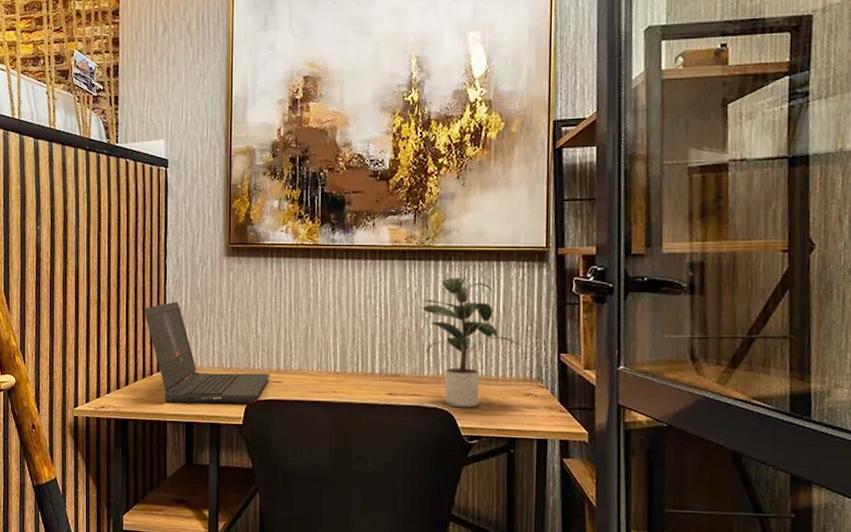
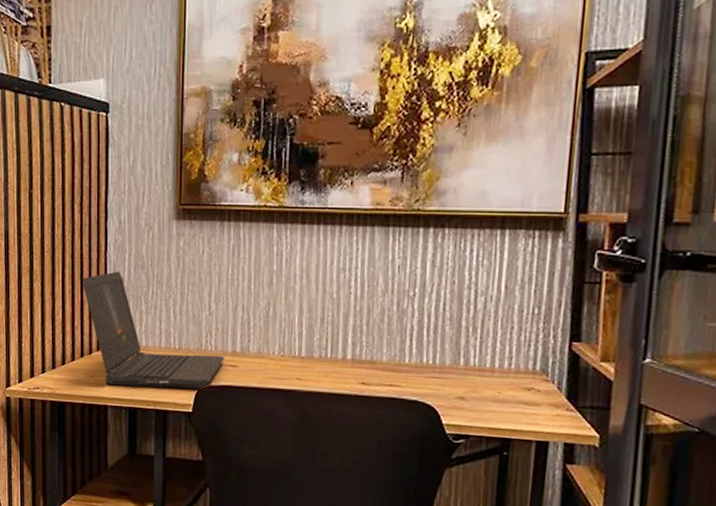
potted plant: present [421,277,519,408] -> none [405,247,522,402]

